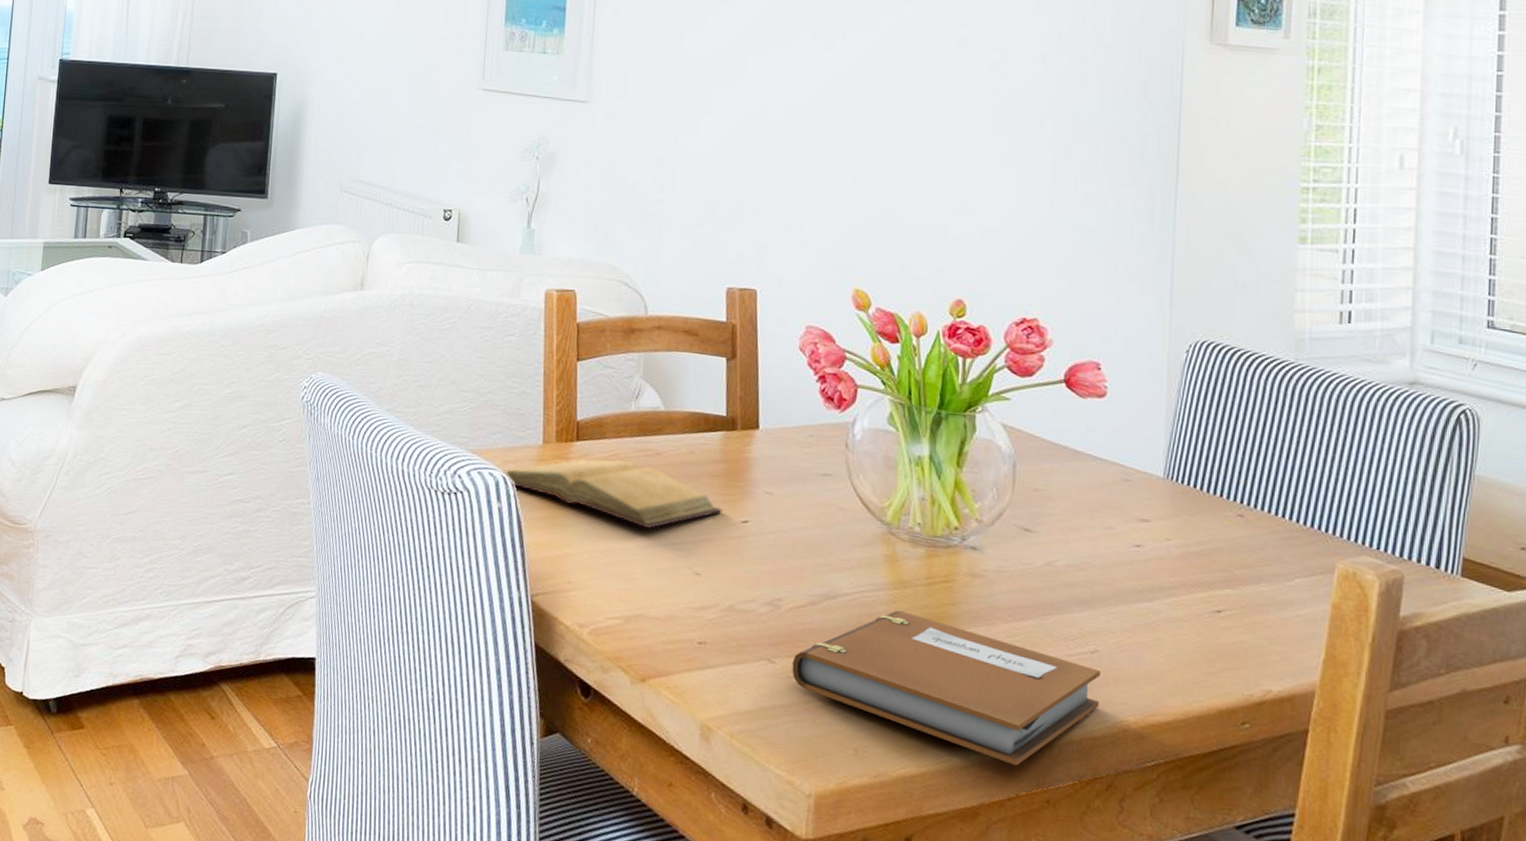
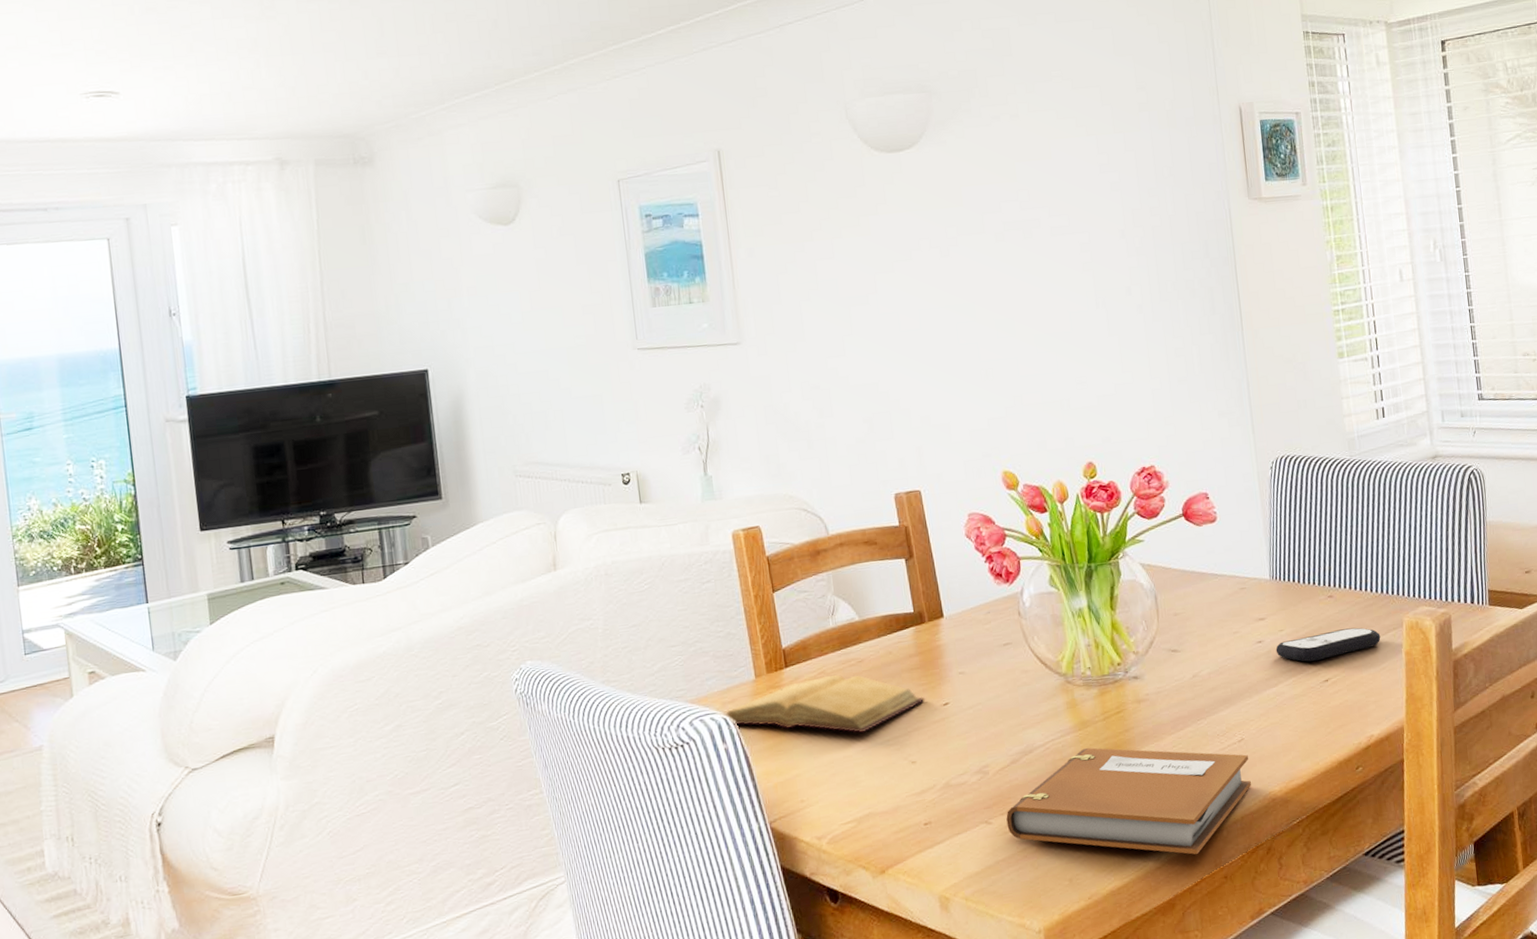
remote control: none [1157,552,1301,588] -> present [1275,627,1381,662]

